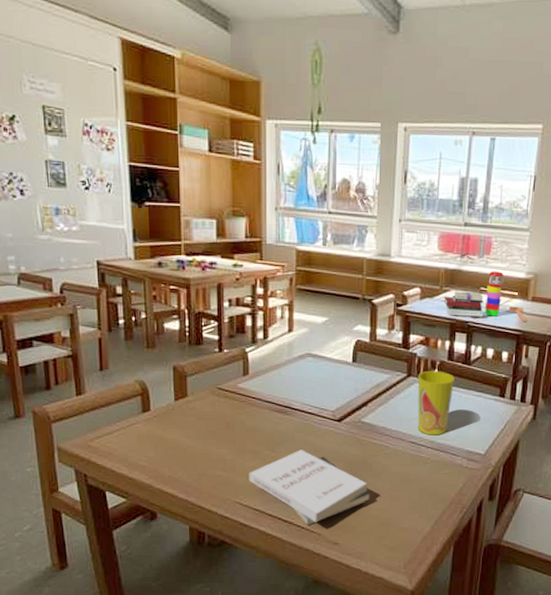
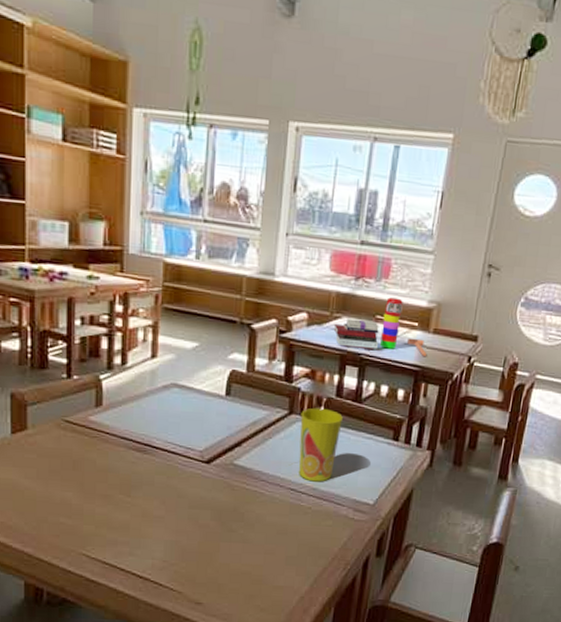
books: present [248,449,370,526] -> none [98,494,241,582]

